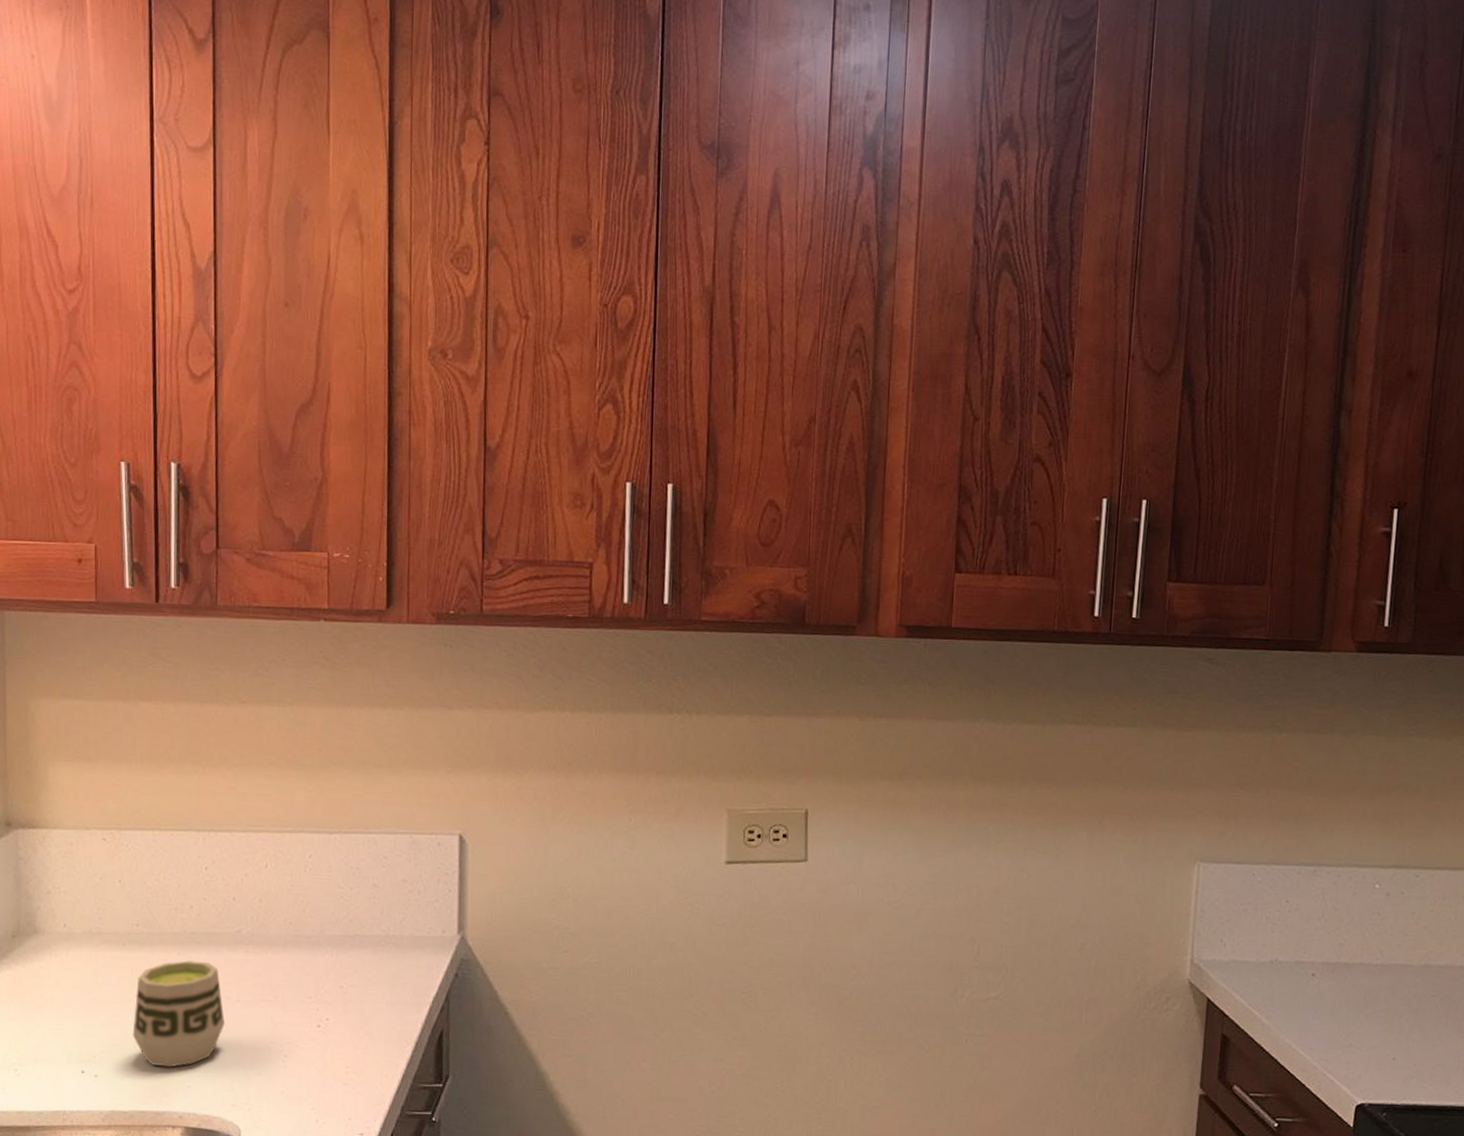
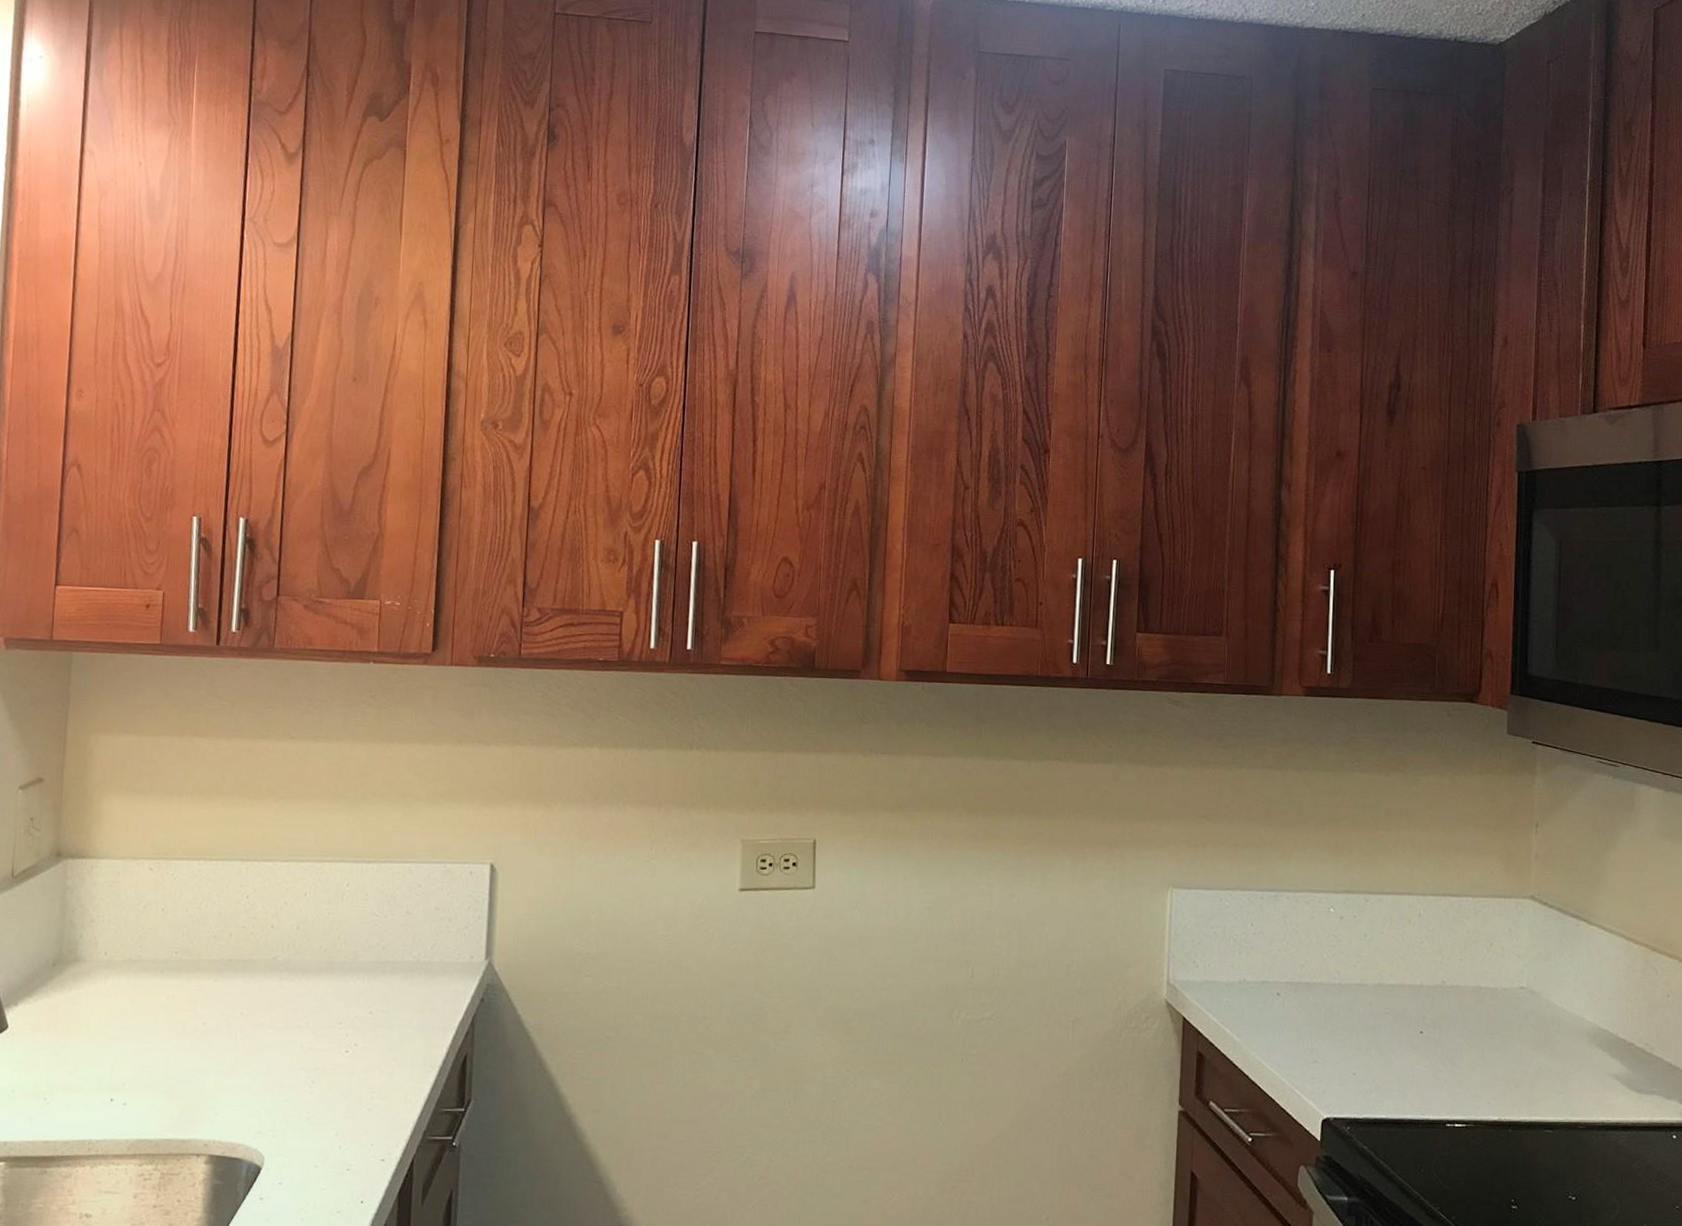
cup: present [132,959,226,1068] -> none [164,986,257,1095]

